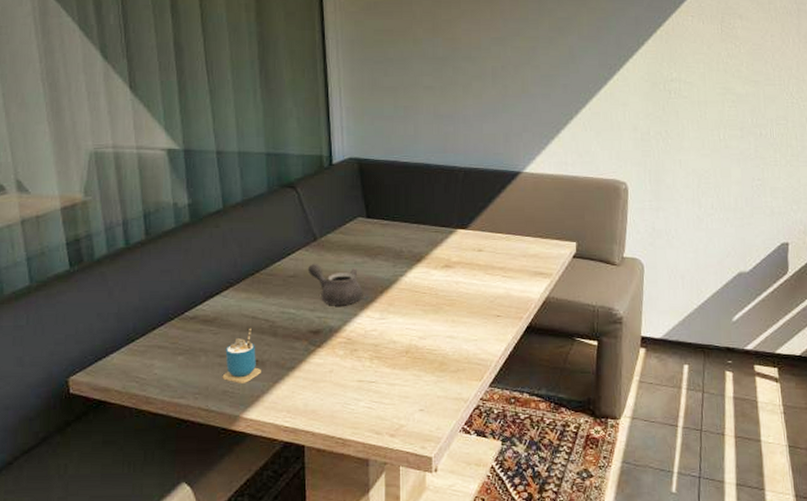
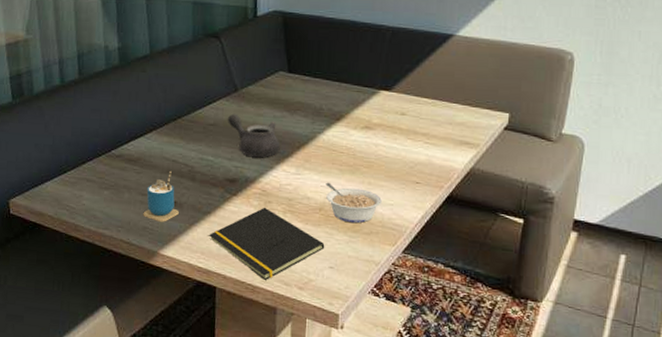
notepad: none [295,356,414,431] -> present [209,207,325,280]
legume: none [411,324,466,363] -> present [326,182,382,224]

